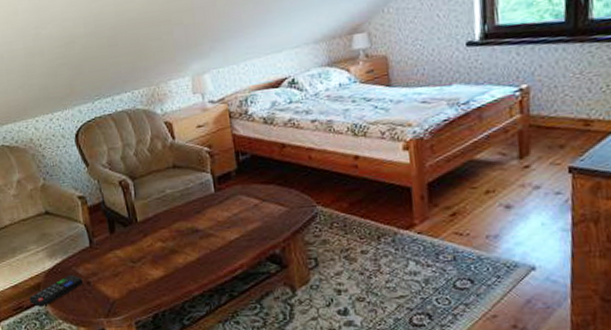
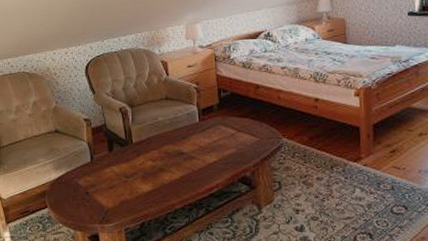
remote control: present [29,275,84,308] -> none [35,186,83,213]

